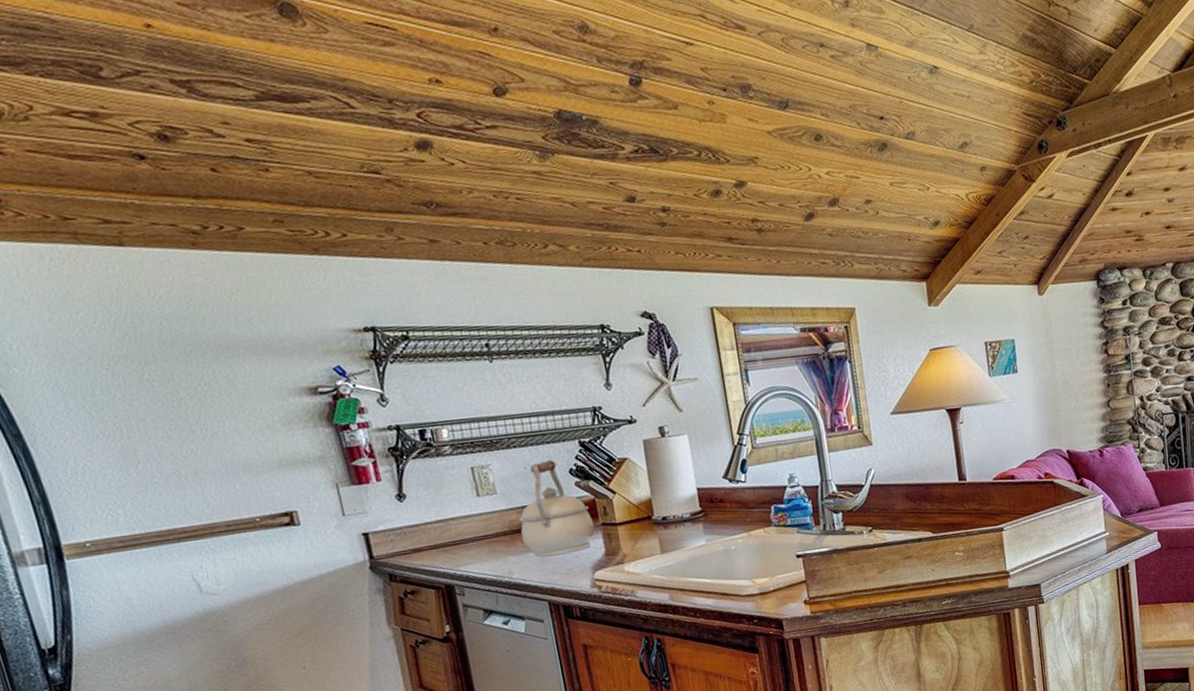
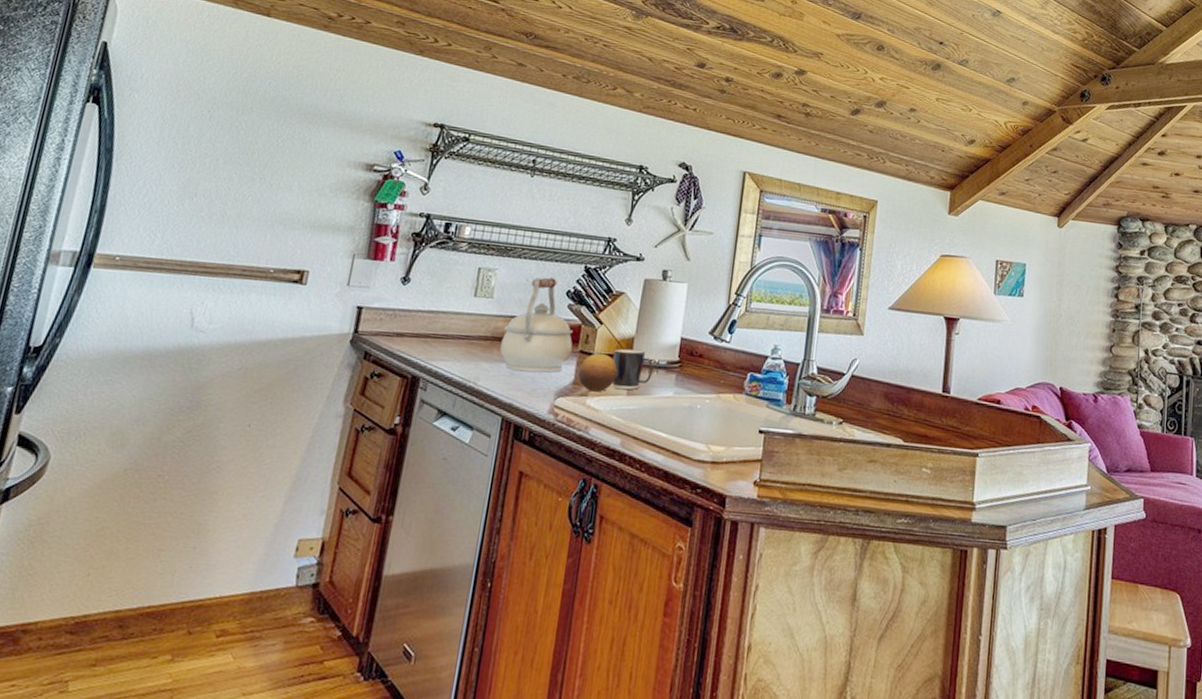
fruit: none [606,520,646,558] -> present [577,353,618,392]
mug: none [634,508,680,551] -> present [612,348,653,390]

